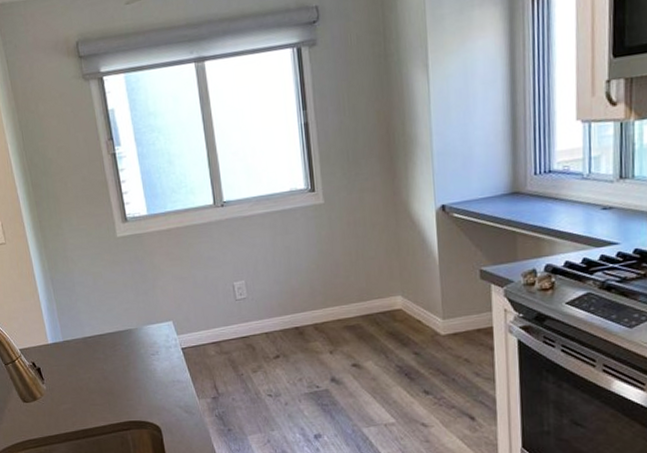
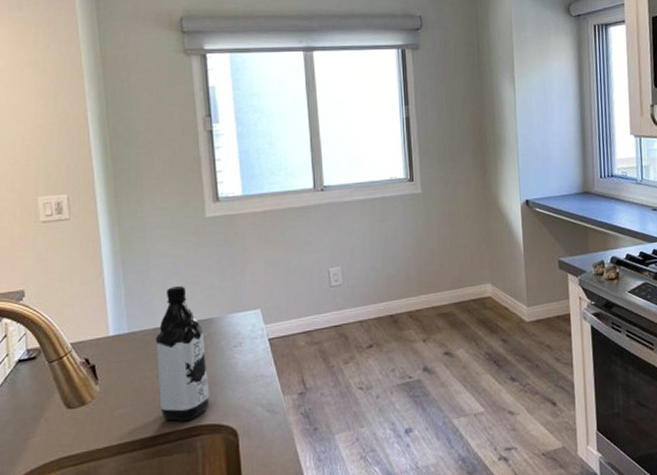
water bottle: none [85,300,136,417] -> present [155,285,210,421]

